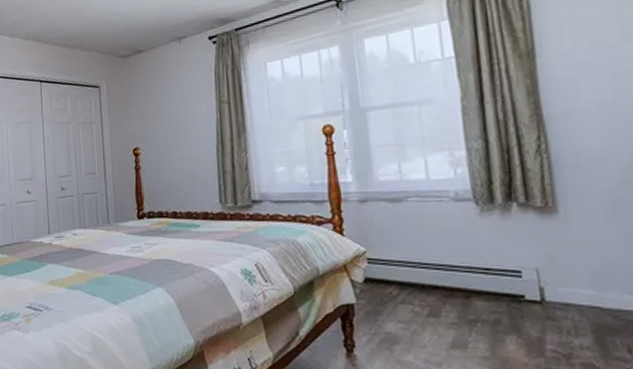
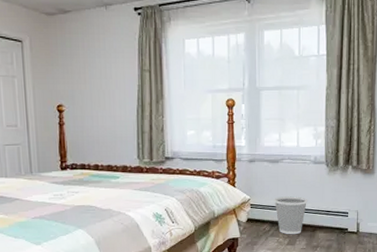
wastebasket: none [400,247,453,303] -> present [274,196,308,235]

